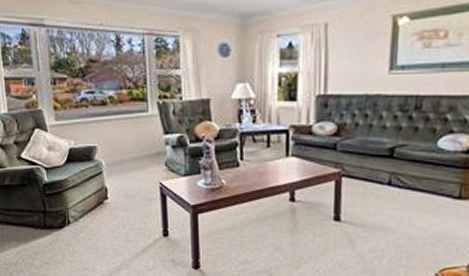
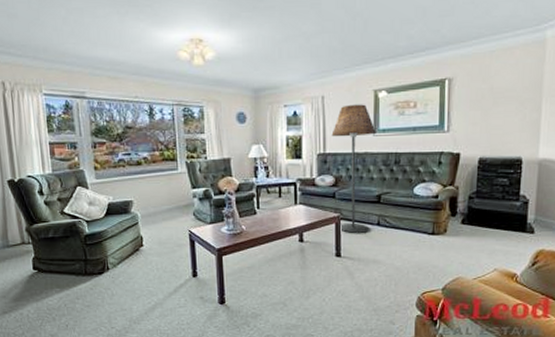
floor lamp: none [335,33,393,193] -> present [331,104,376,233]

